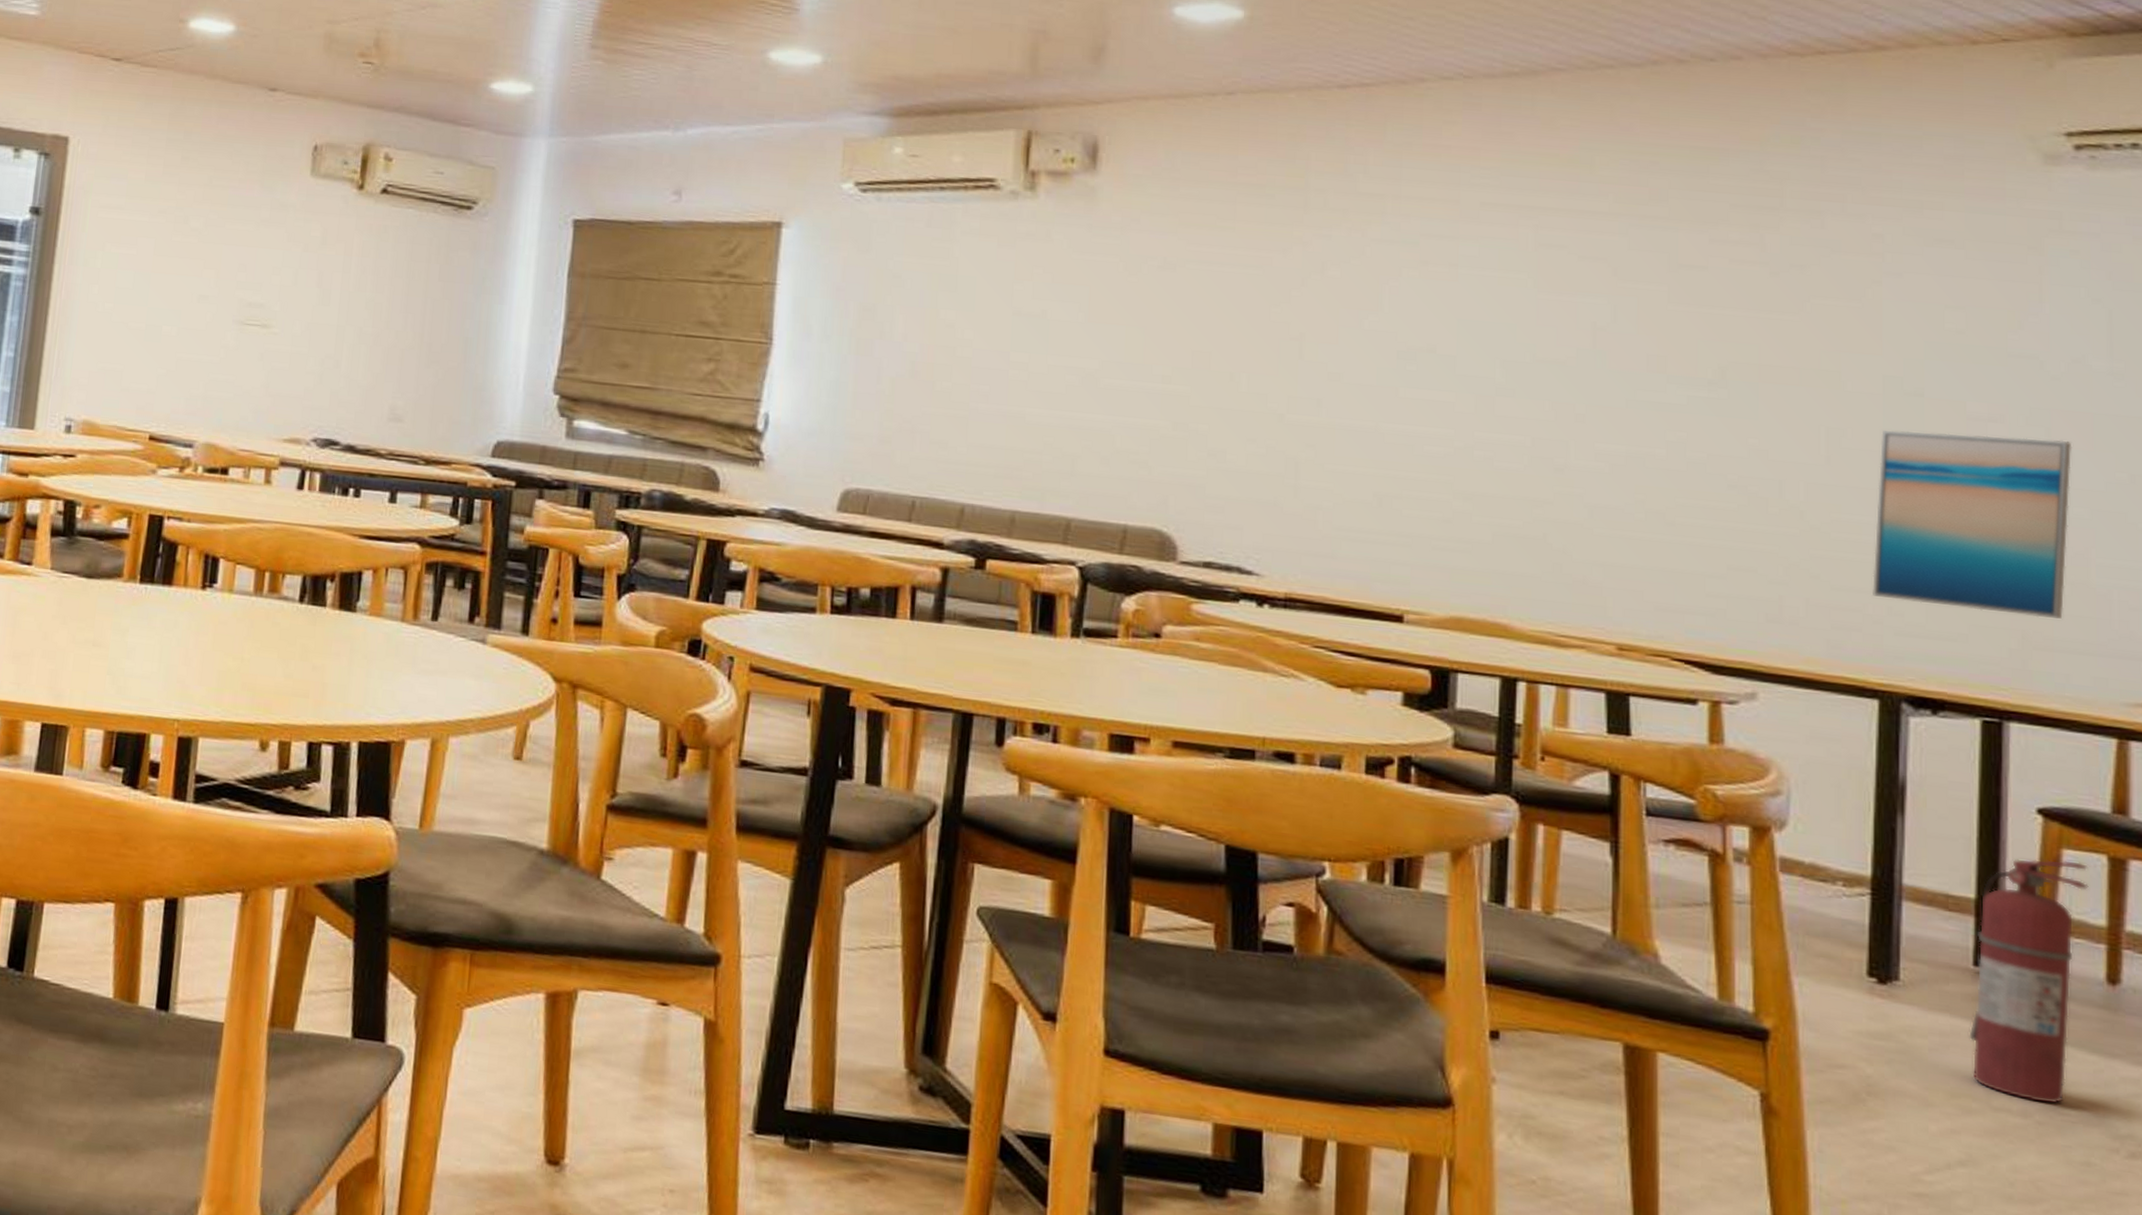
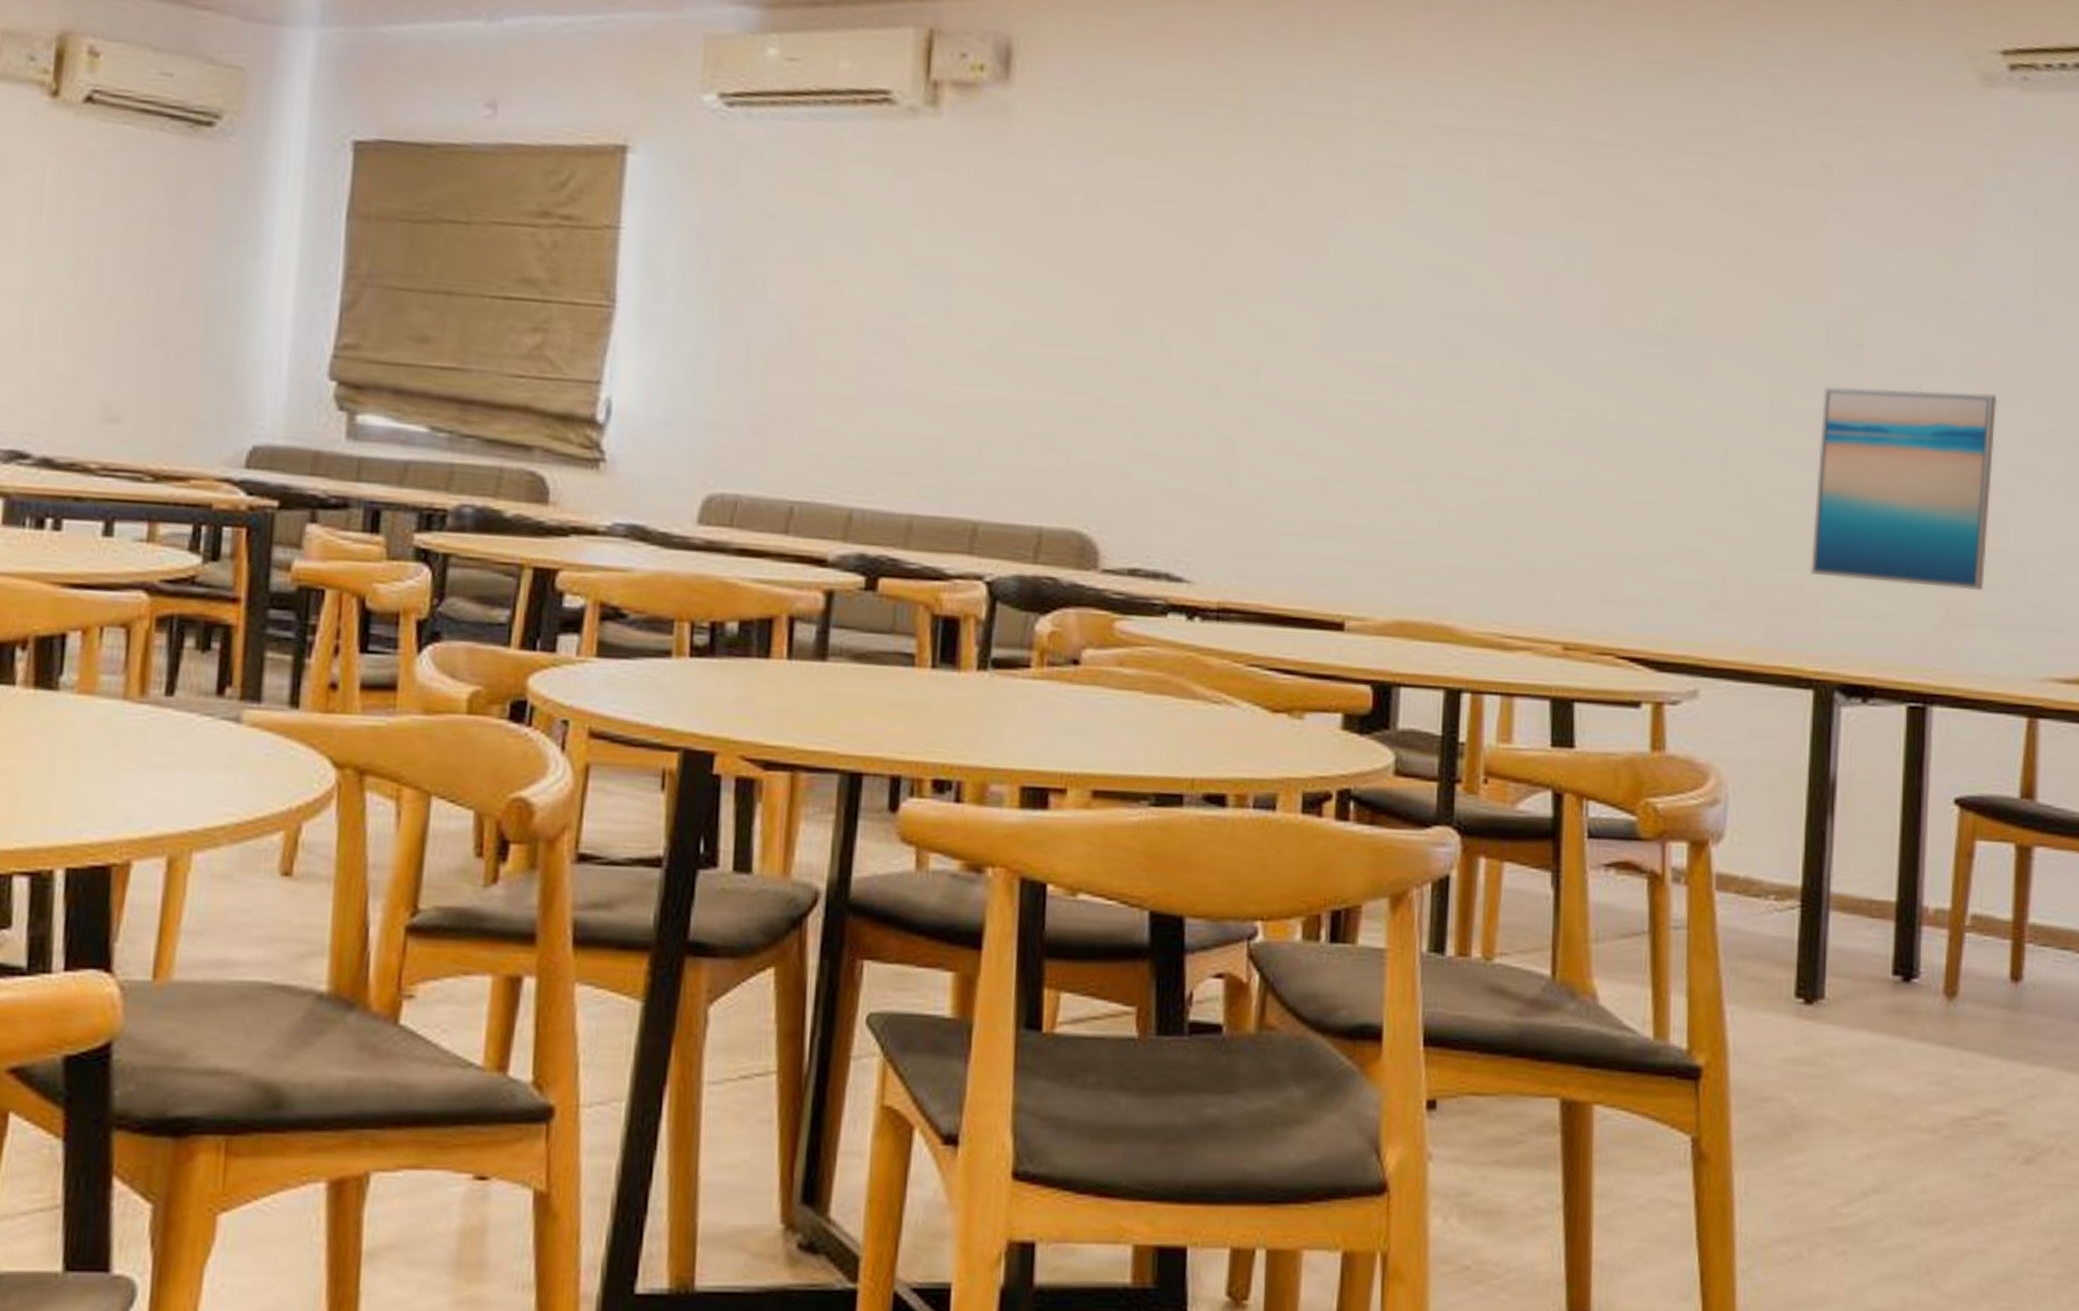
fire extinguisher: present [1969,859,2089,1105] -> none [1886,852,1998,1117]

